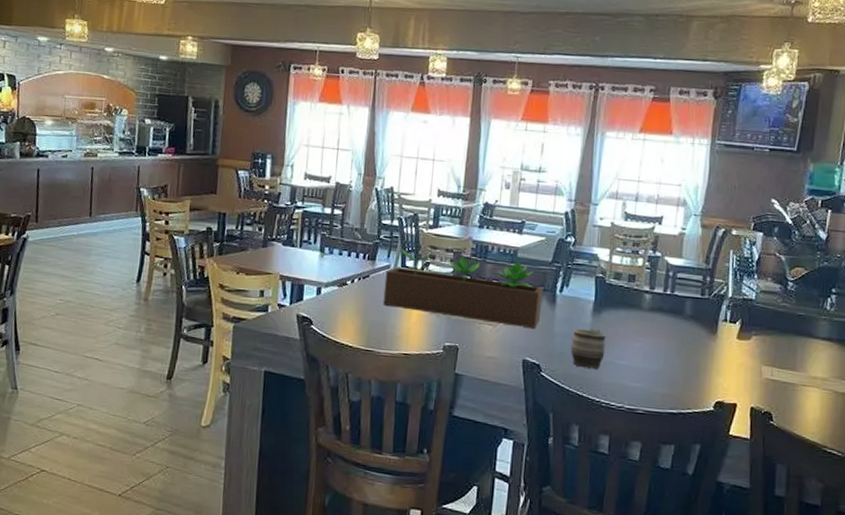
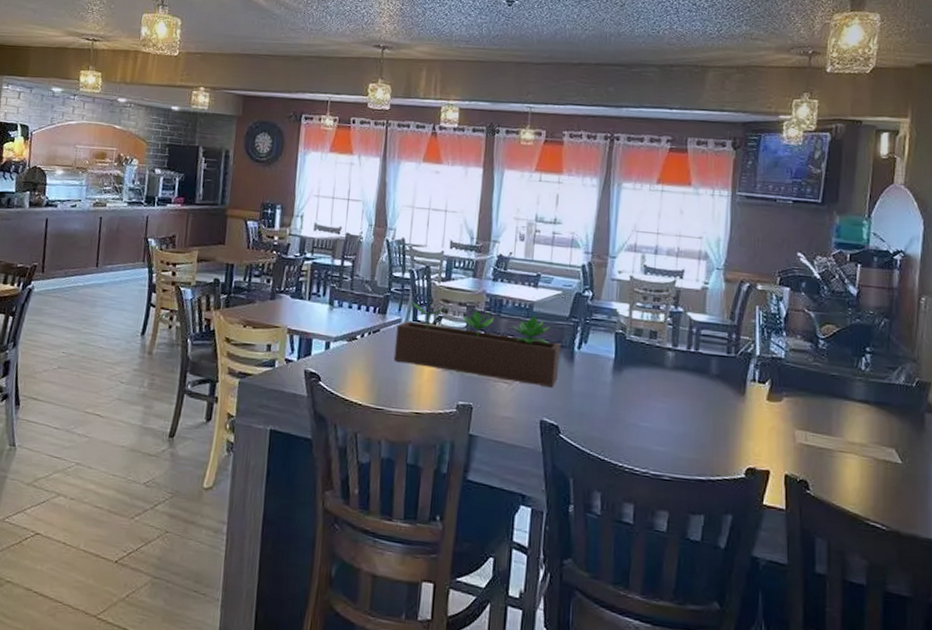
mug: present [571,327,606,369] -> none [591,386,628,431]

